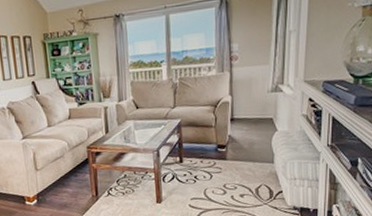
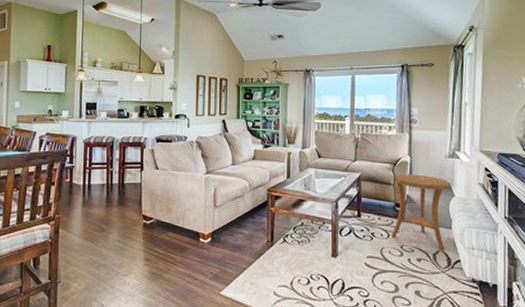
side table: none [214,113,274,184] -> present [391,174,451,249]

